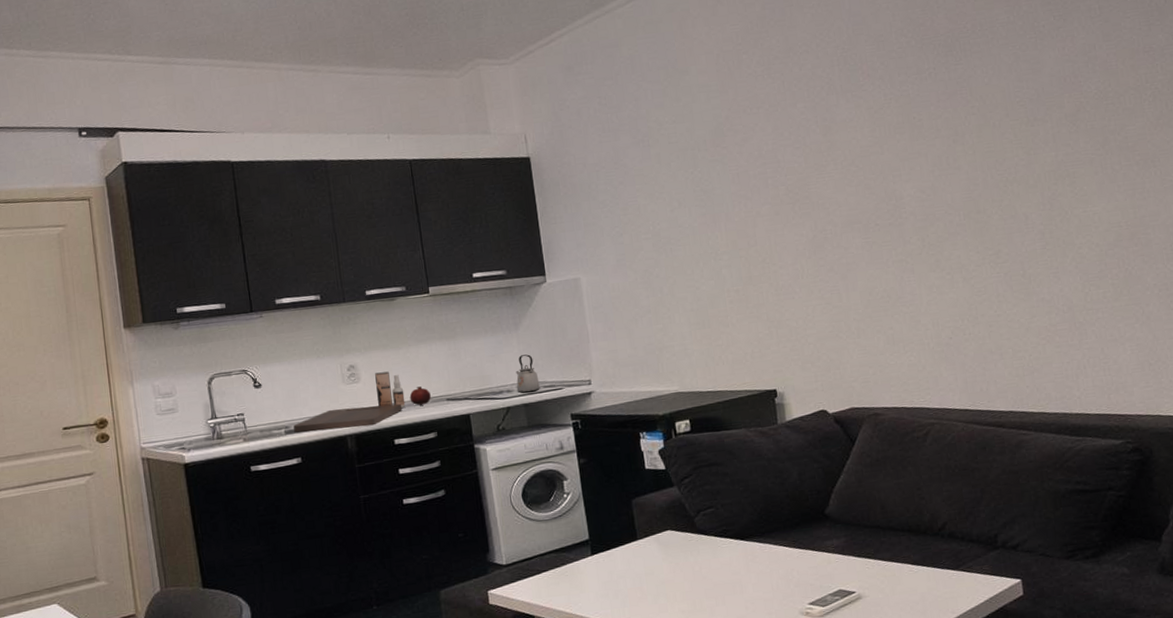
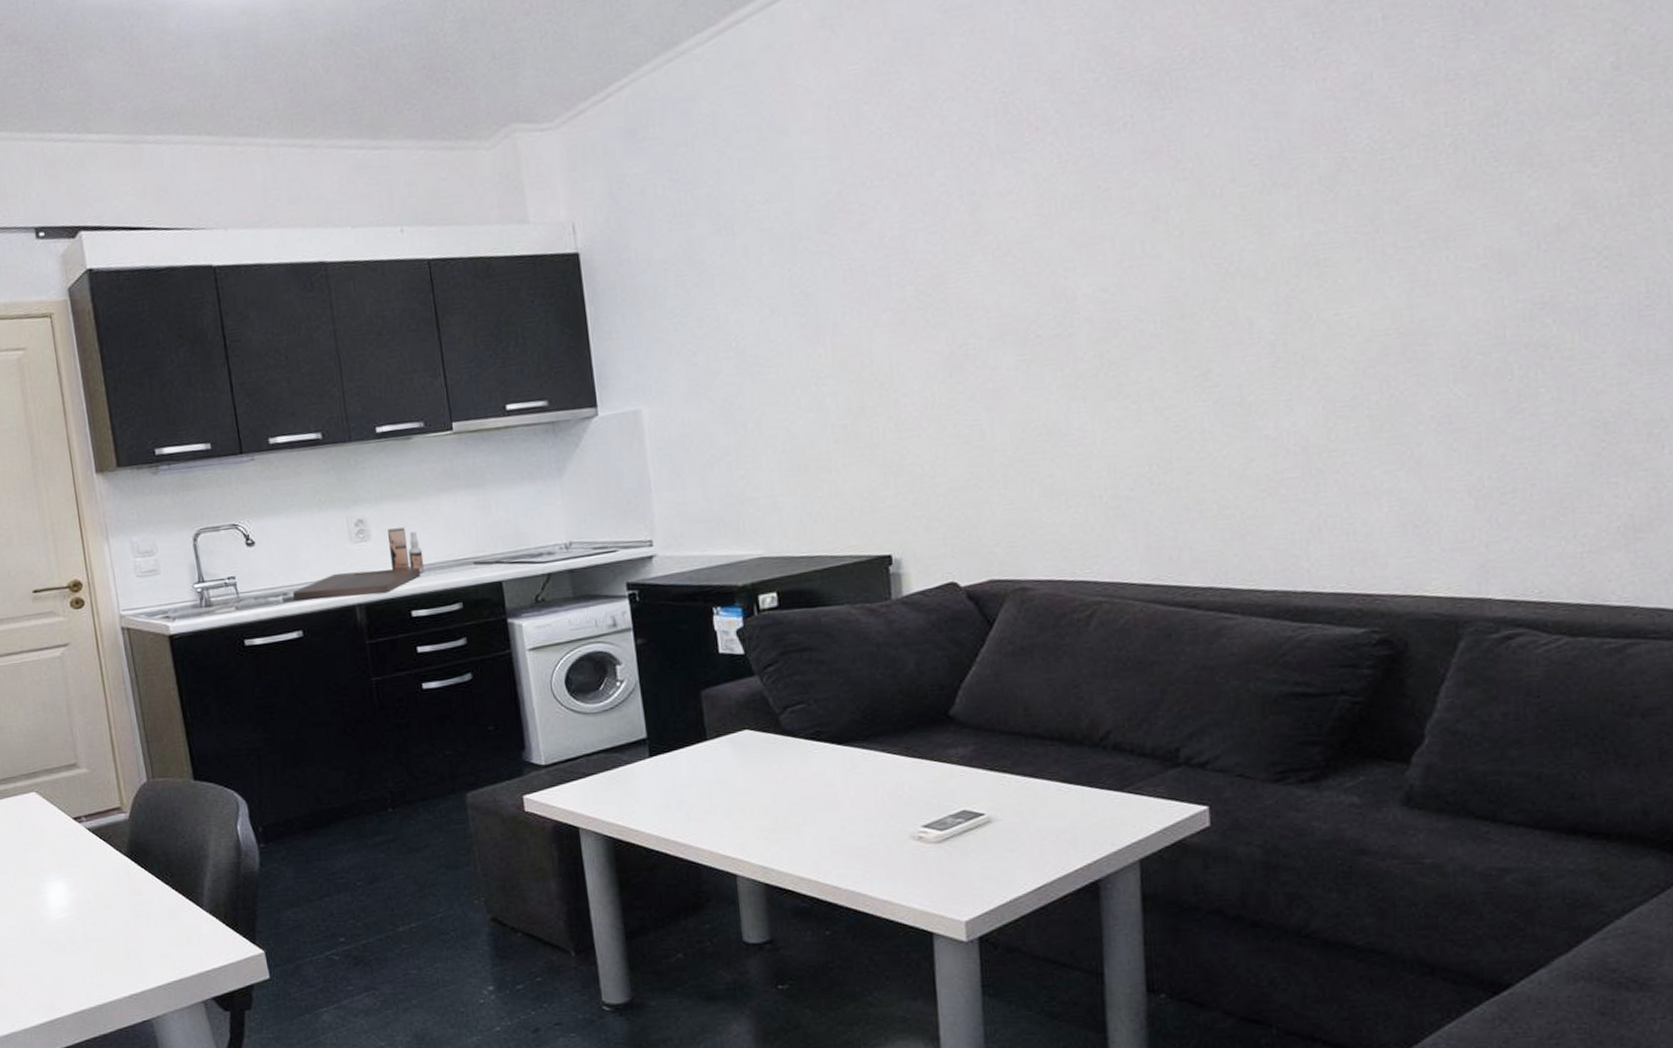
fruit: present [409,386,431,406] -> none [429,546,455,570]
kettle: present [515,354,540,394] -> none [558,507,589,557]

